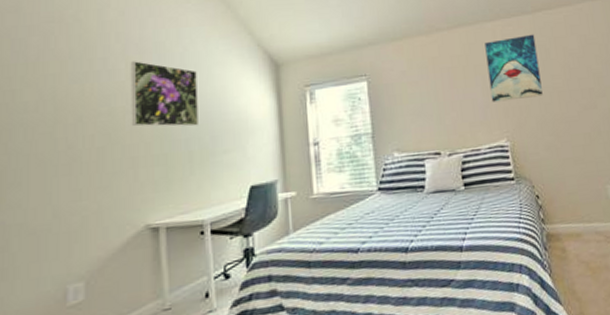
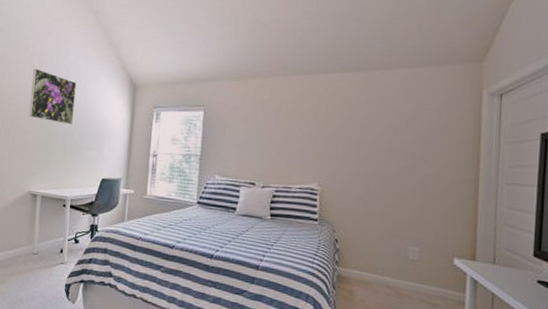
wall art: present [485,34,543,103] -> none [311,91,366,151]

